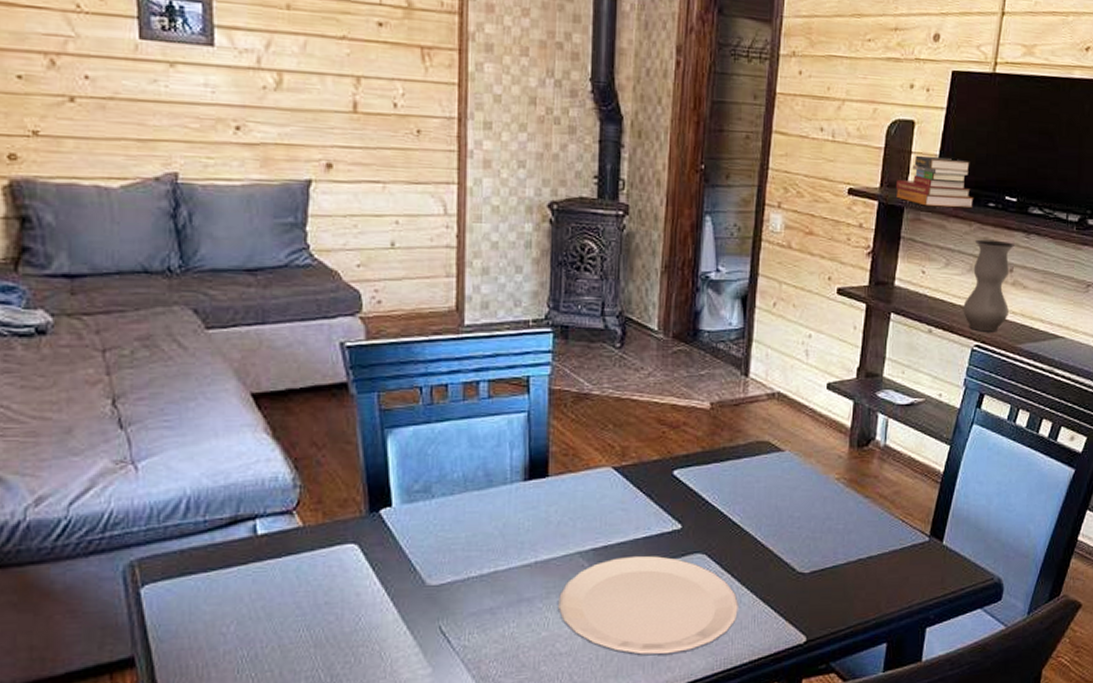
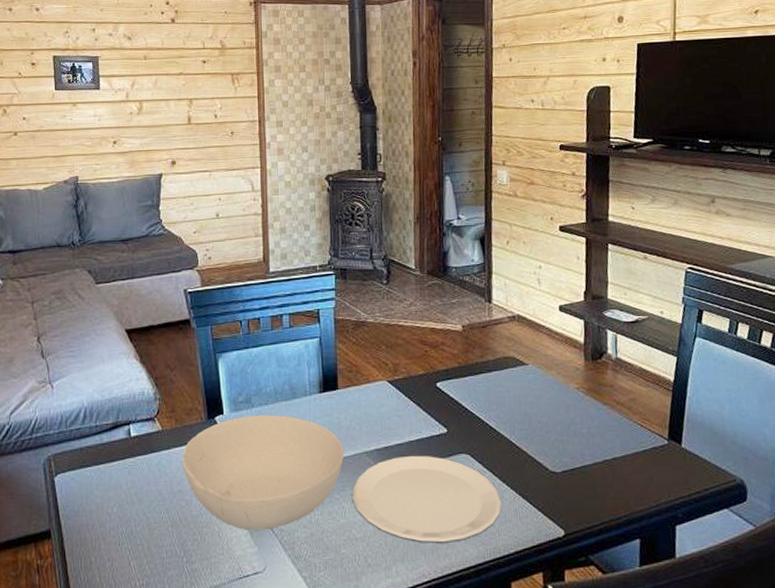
bowl: none [332,507,552,649] -> present [183,415,345,531]
books: present [895,155,974,209] -> none [599,112,671,154]
vase: present [963,239,1016,332] -> none [672,176,716,256]

